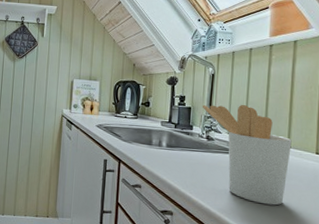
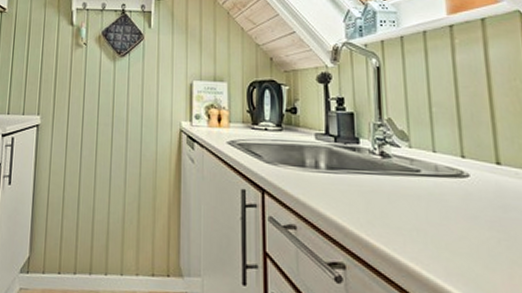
utensil holder: present [202,104,292,206] -> none [368,106,504,251]

